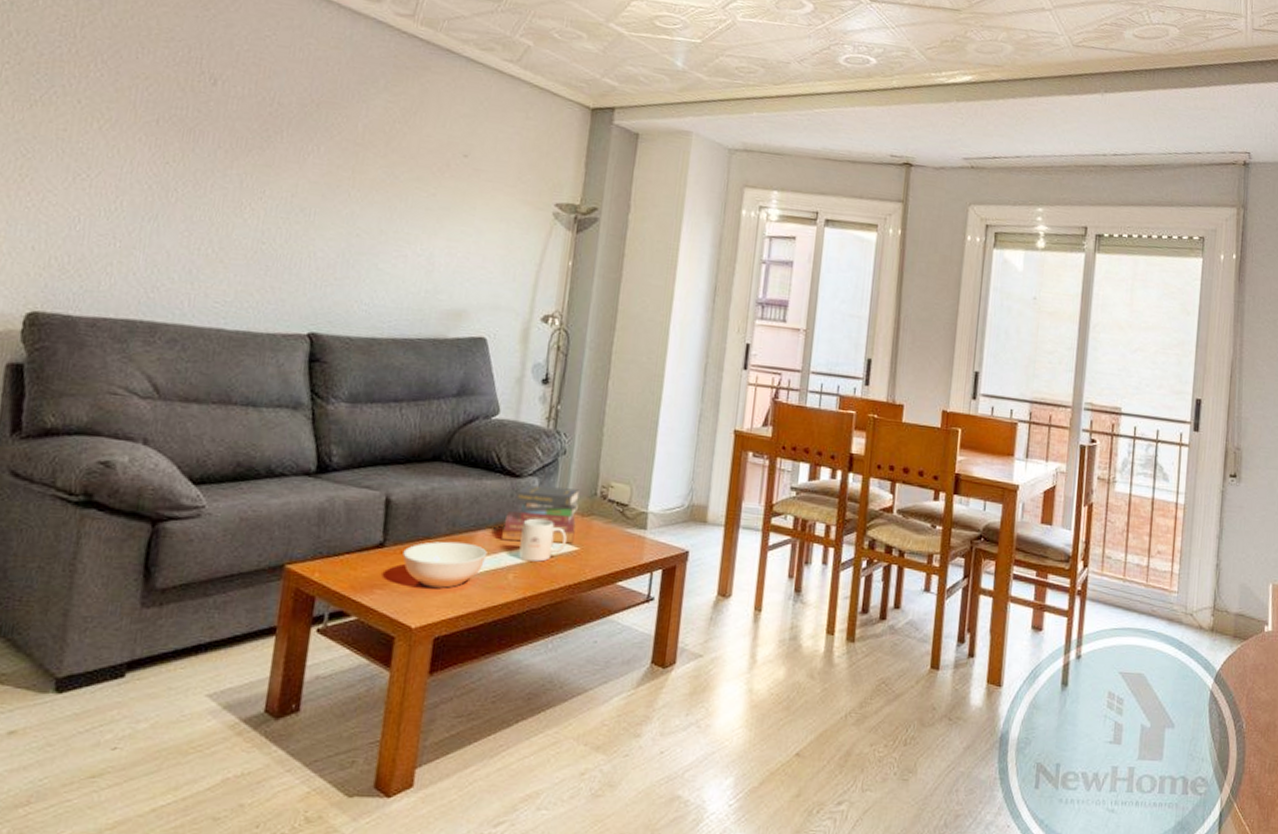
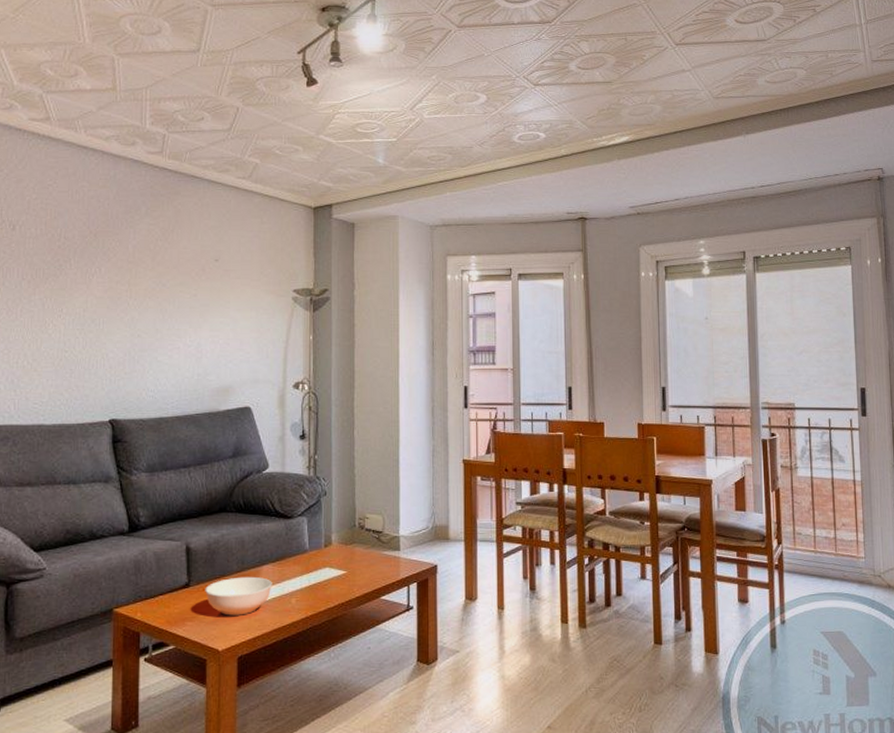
books: present [502,485,580,544] -> none [283,523,341,572]
mug: present [518,518,567,562] -> none [298,550,335,587]

